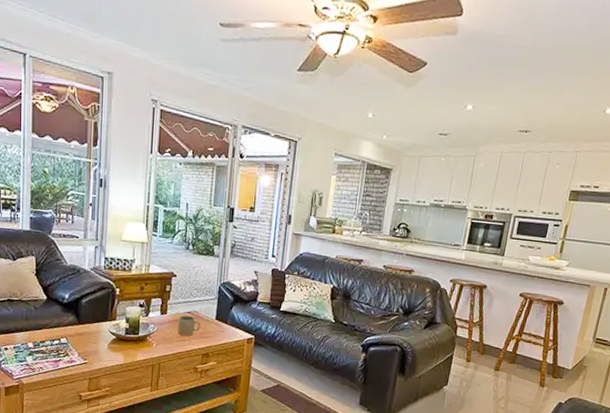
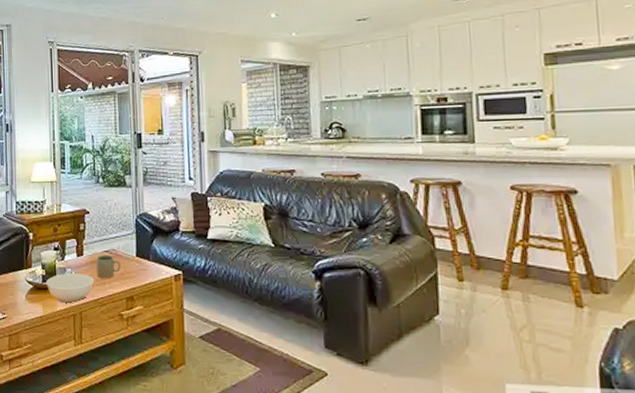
bowl: none [128,328,175,355] -> present [45,273,95,303]

